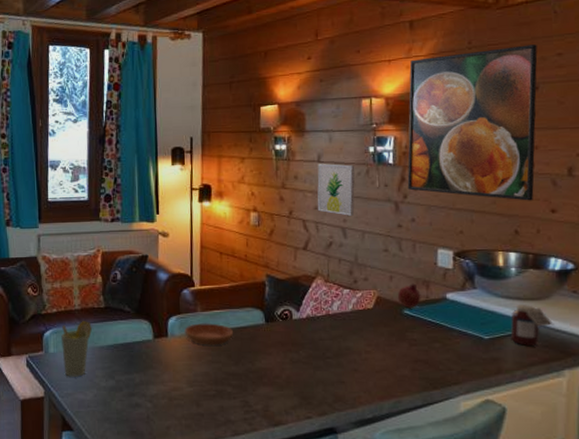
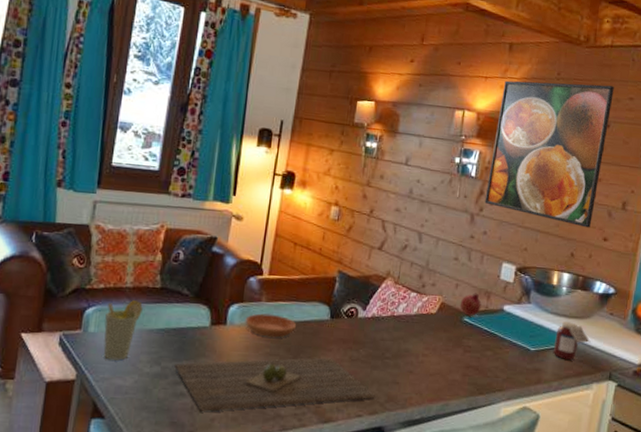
cutting board: none [127,360,322,420] -> present [174,357,375,412]
wall art: present [317,163,355,216] -> none [398,166,440,222]

